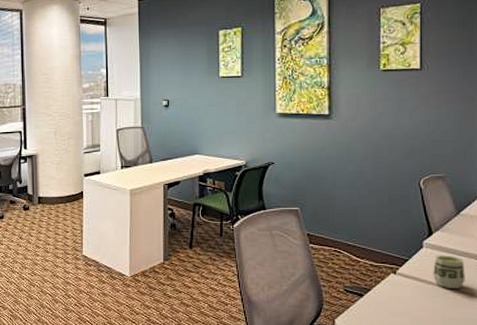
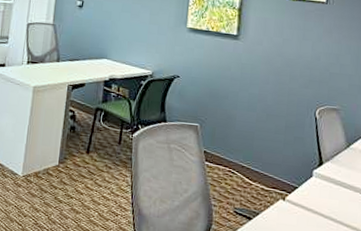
cup: present [433,255,465,288] -> none [319,185,350,221]

